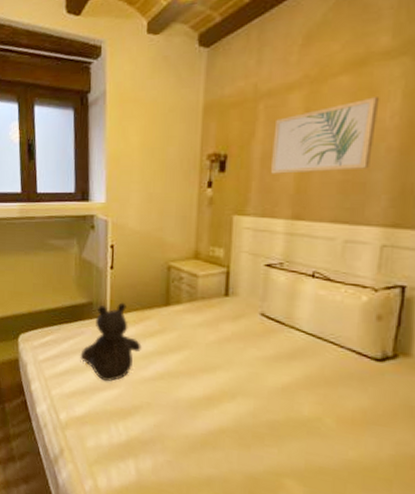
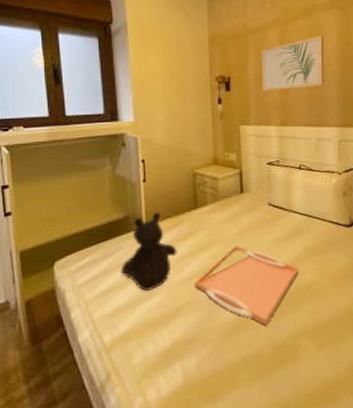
serving tray: none [157,353,293,451] -> present [194,245,299,326]

